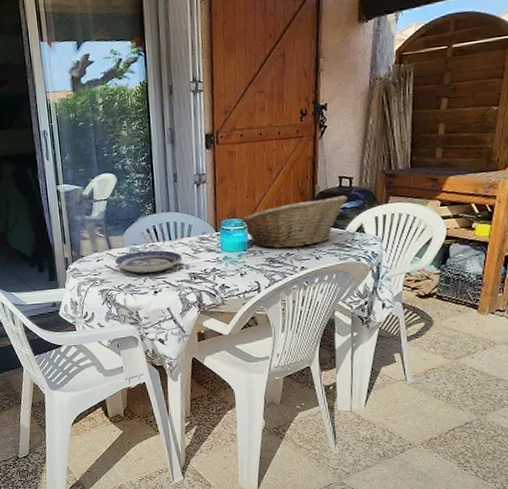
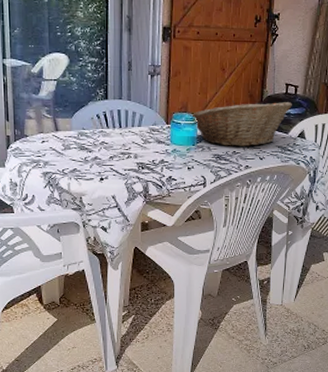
plate: present [114,250,181,273] -> none [60,136,130,159]

